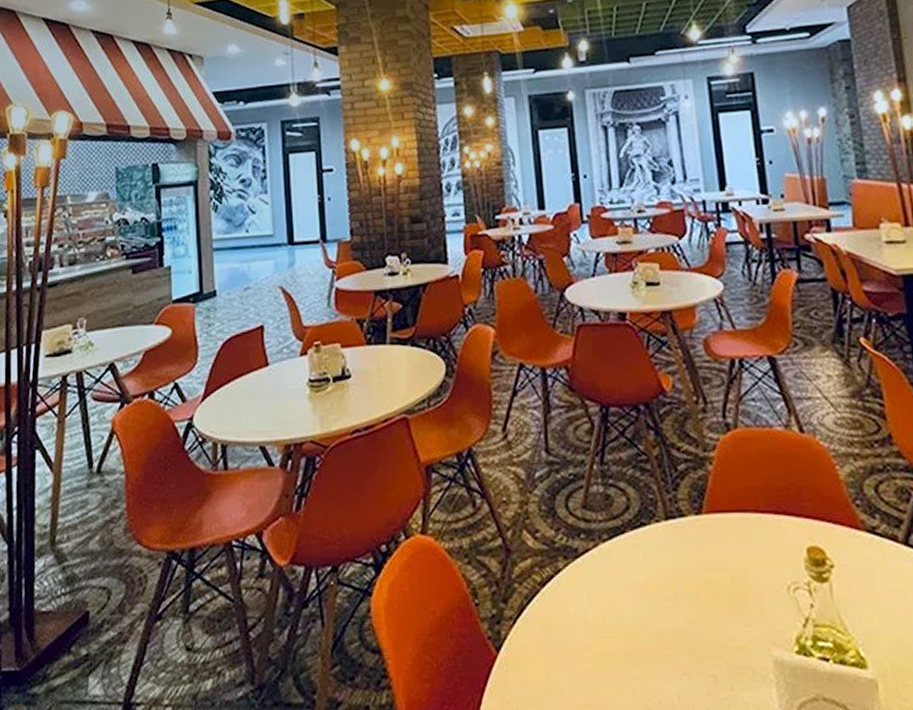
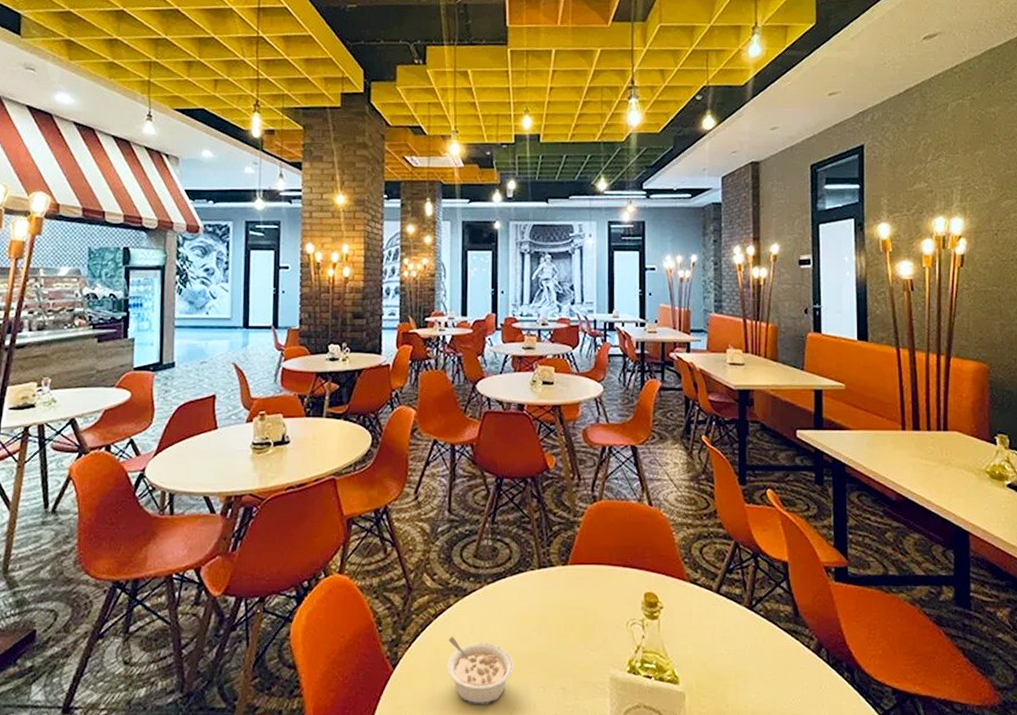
legume: none [561,610,648,699] -> present [446,637,514,705]

